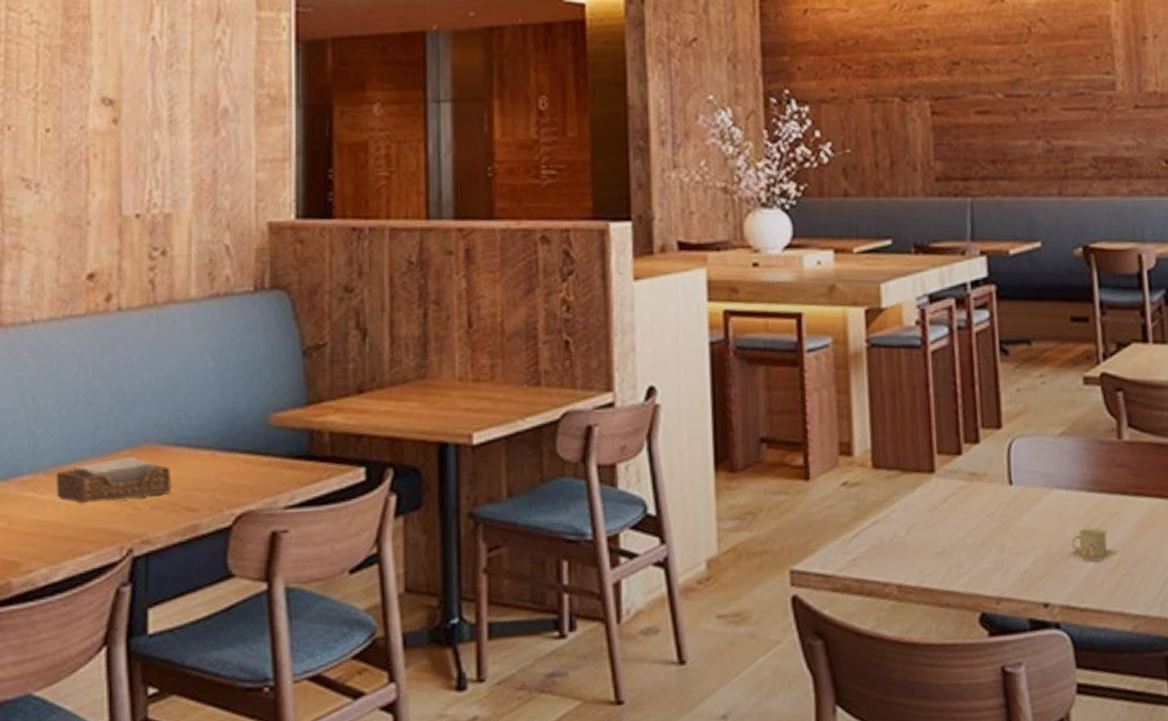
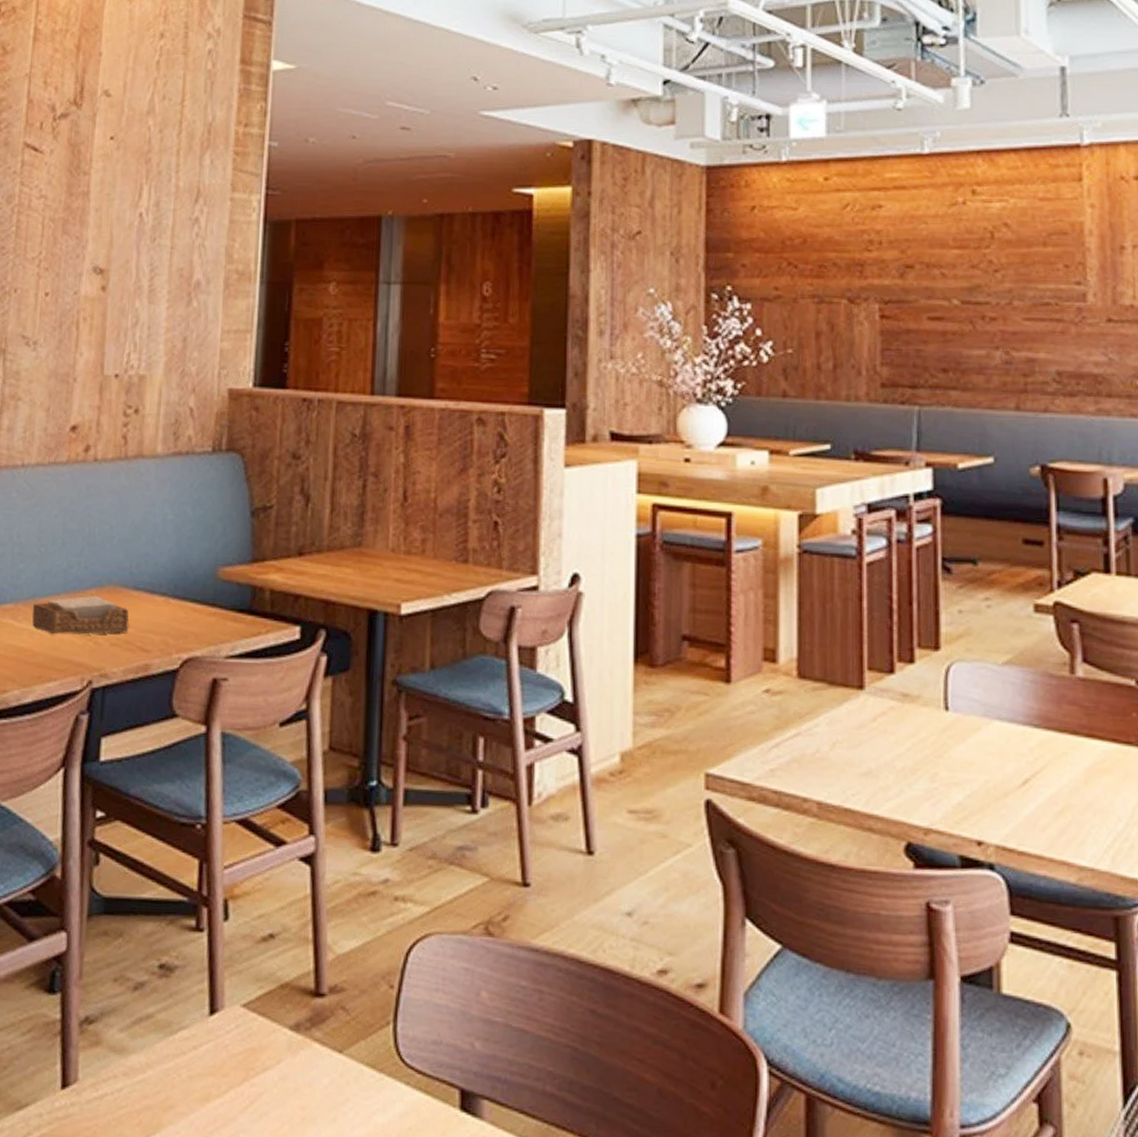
cup and saucer: present [1069,528,1119,562] -> none [1009,766,1065,803]

